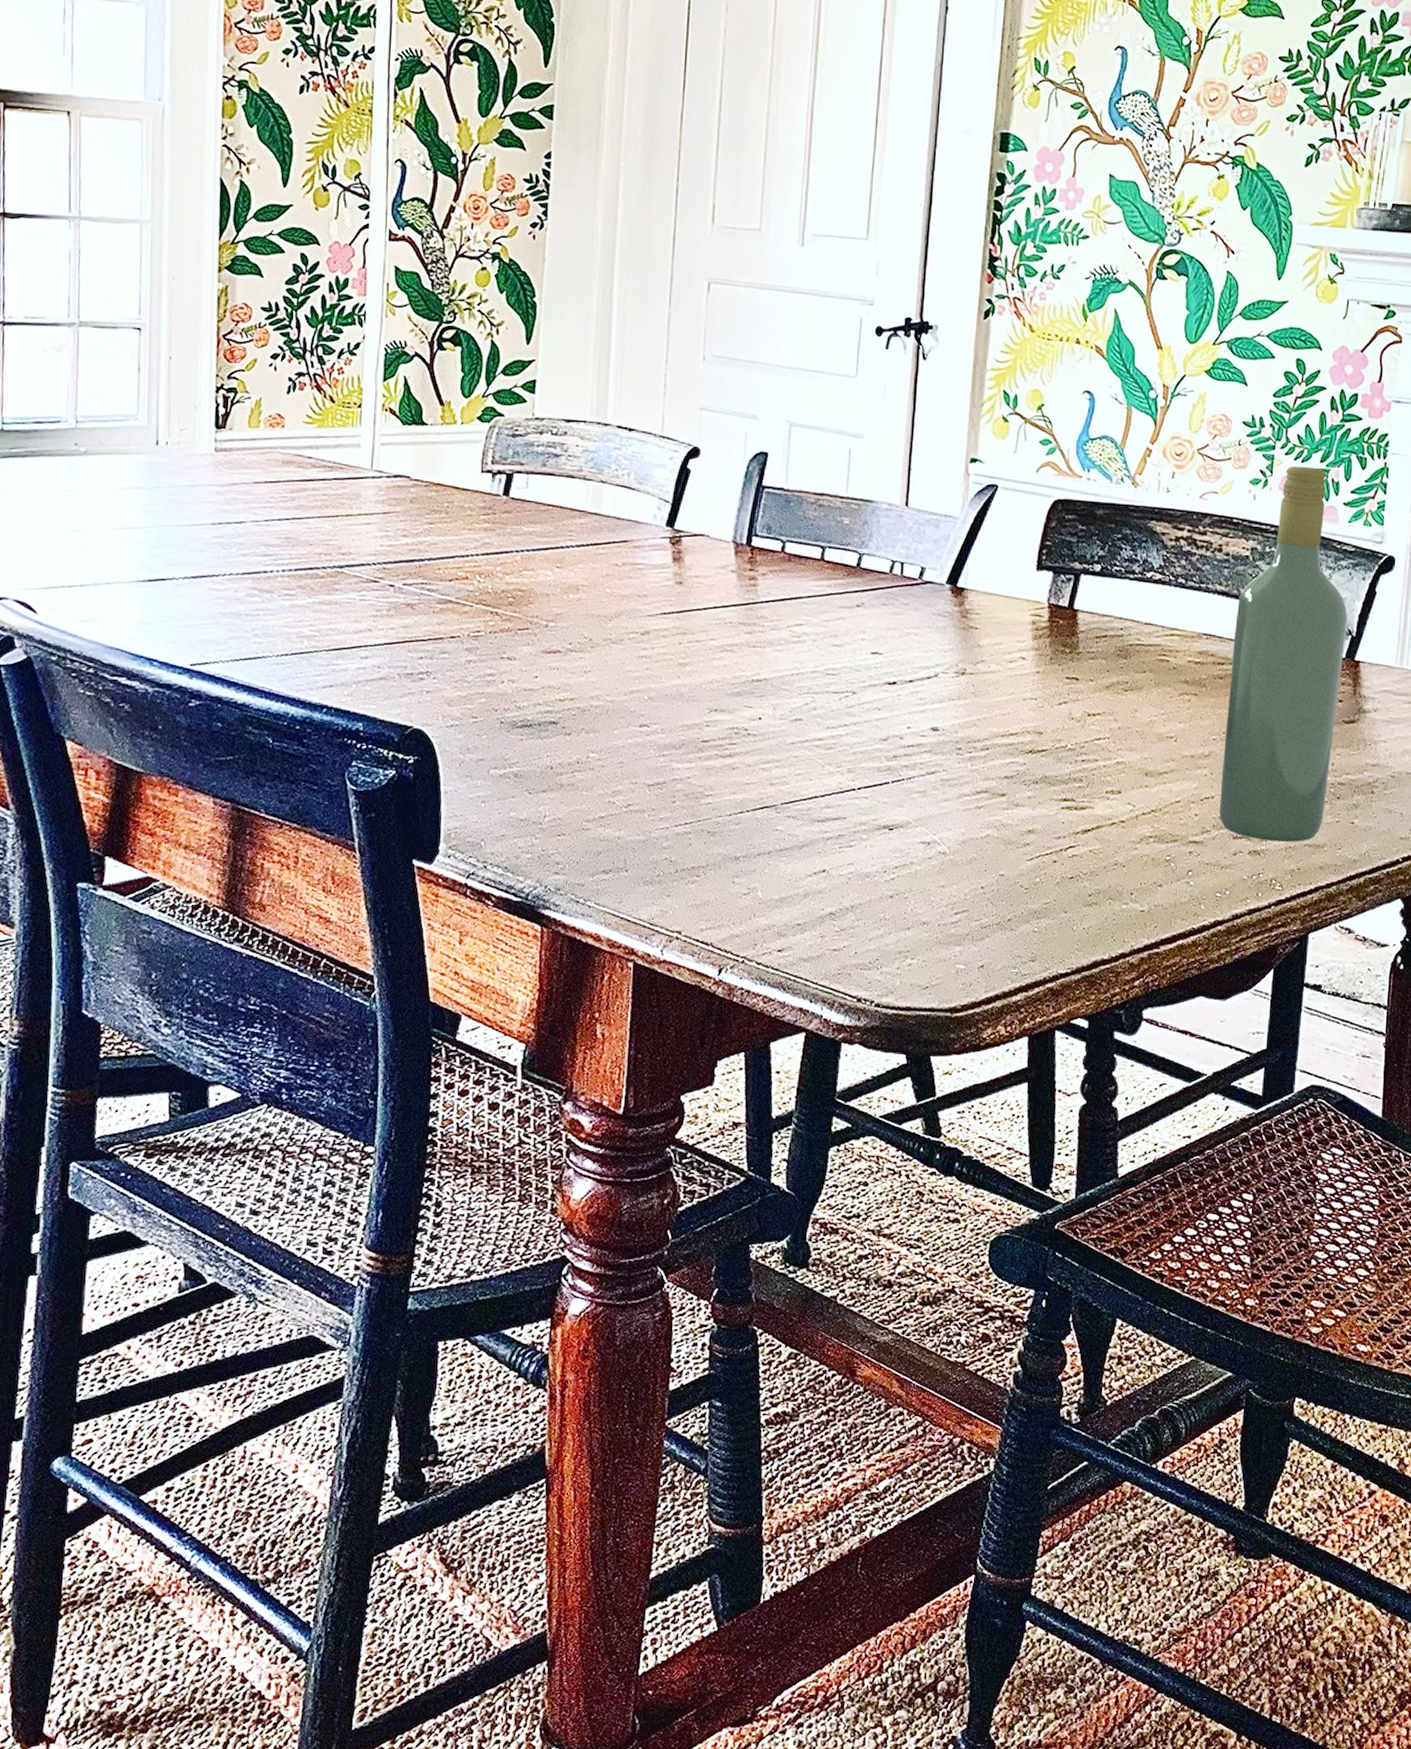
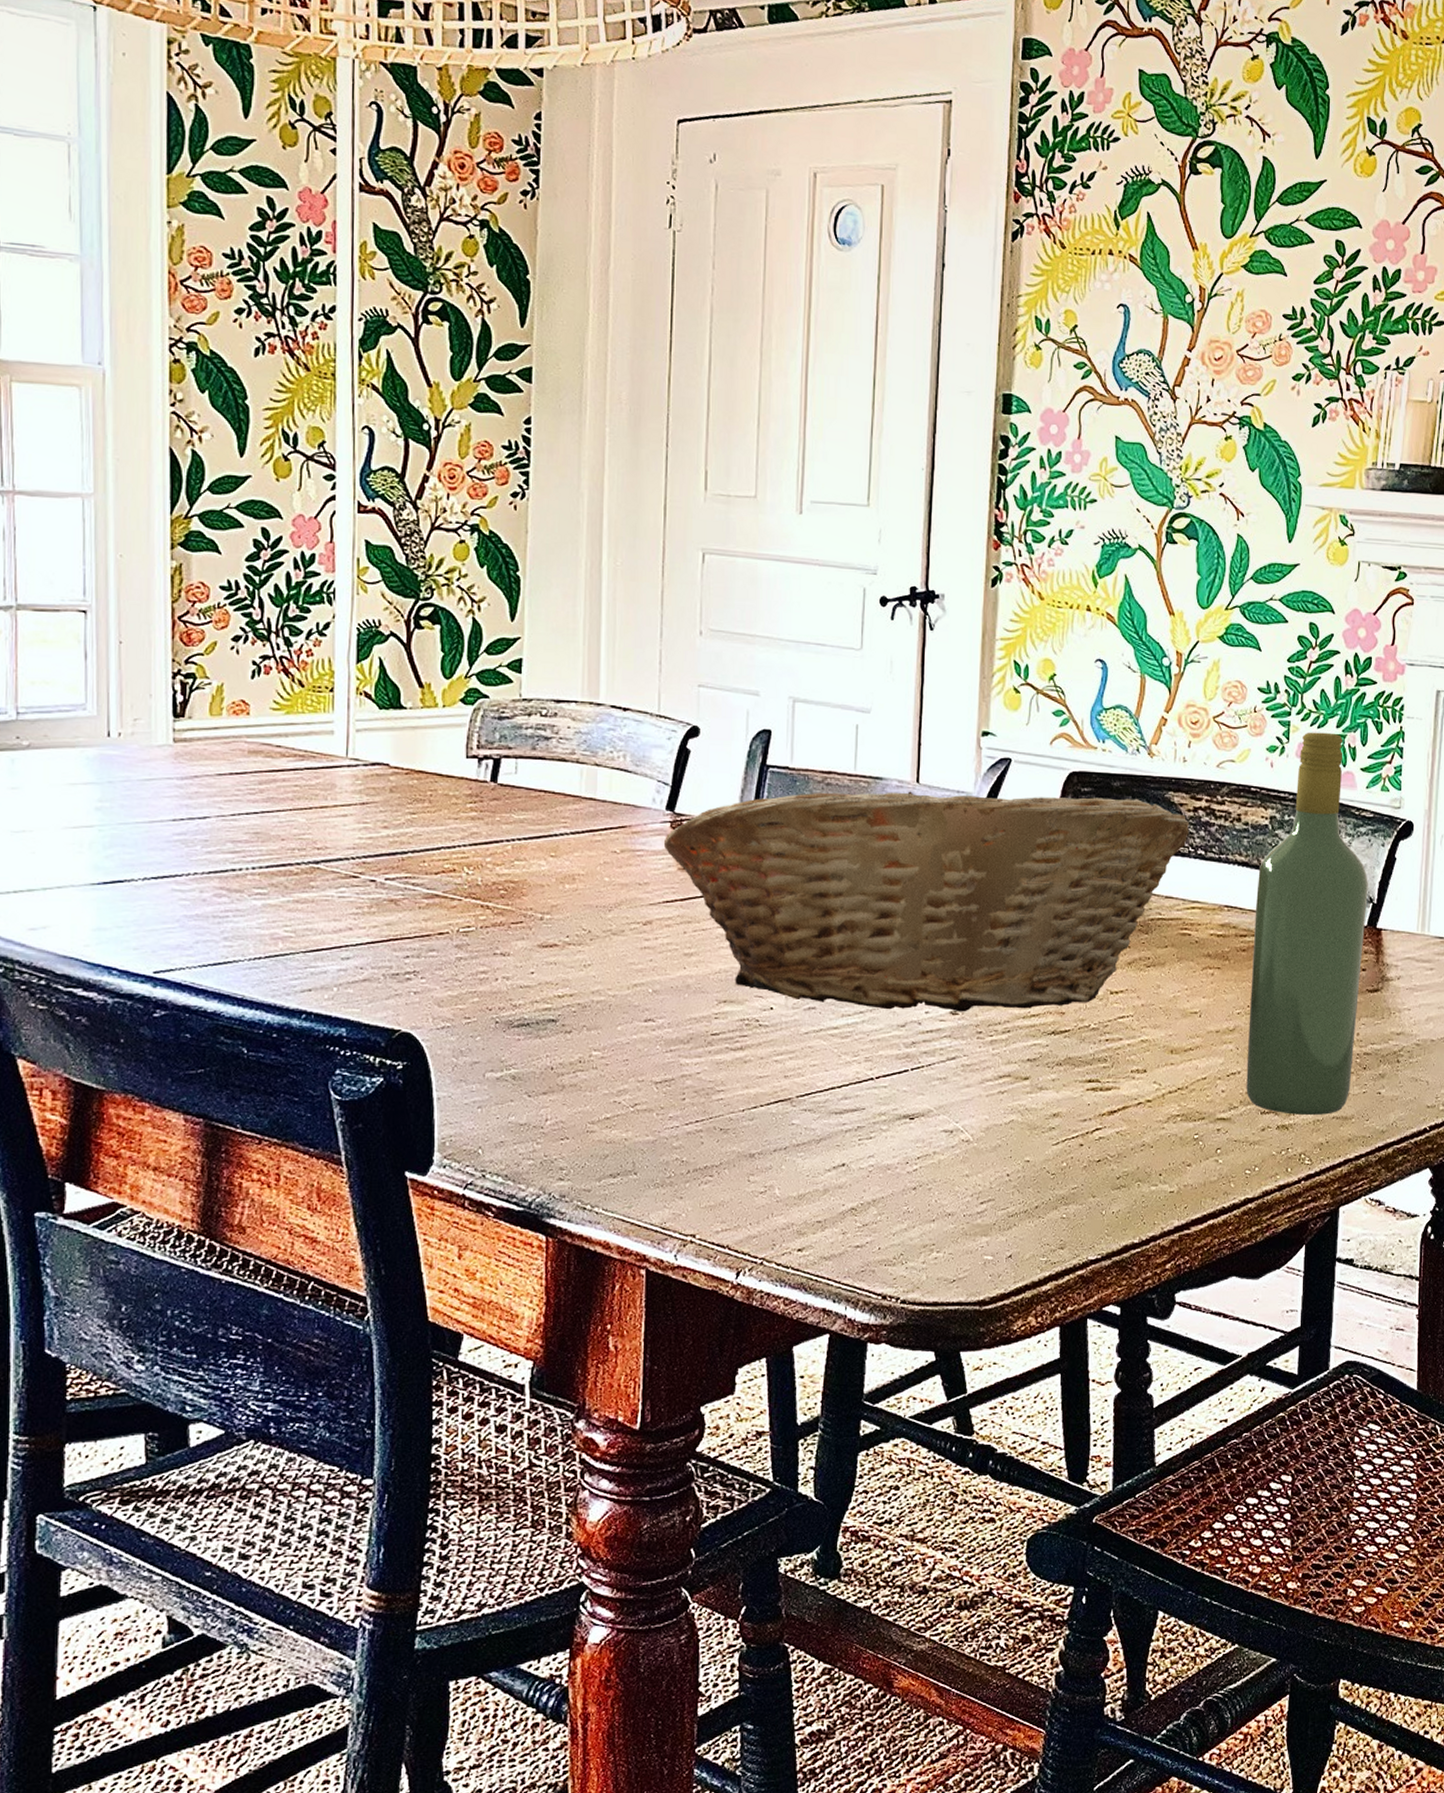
fruit basket: none [662,512,1172,729] -> present [663,791,1190,1012]

